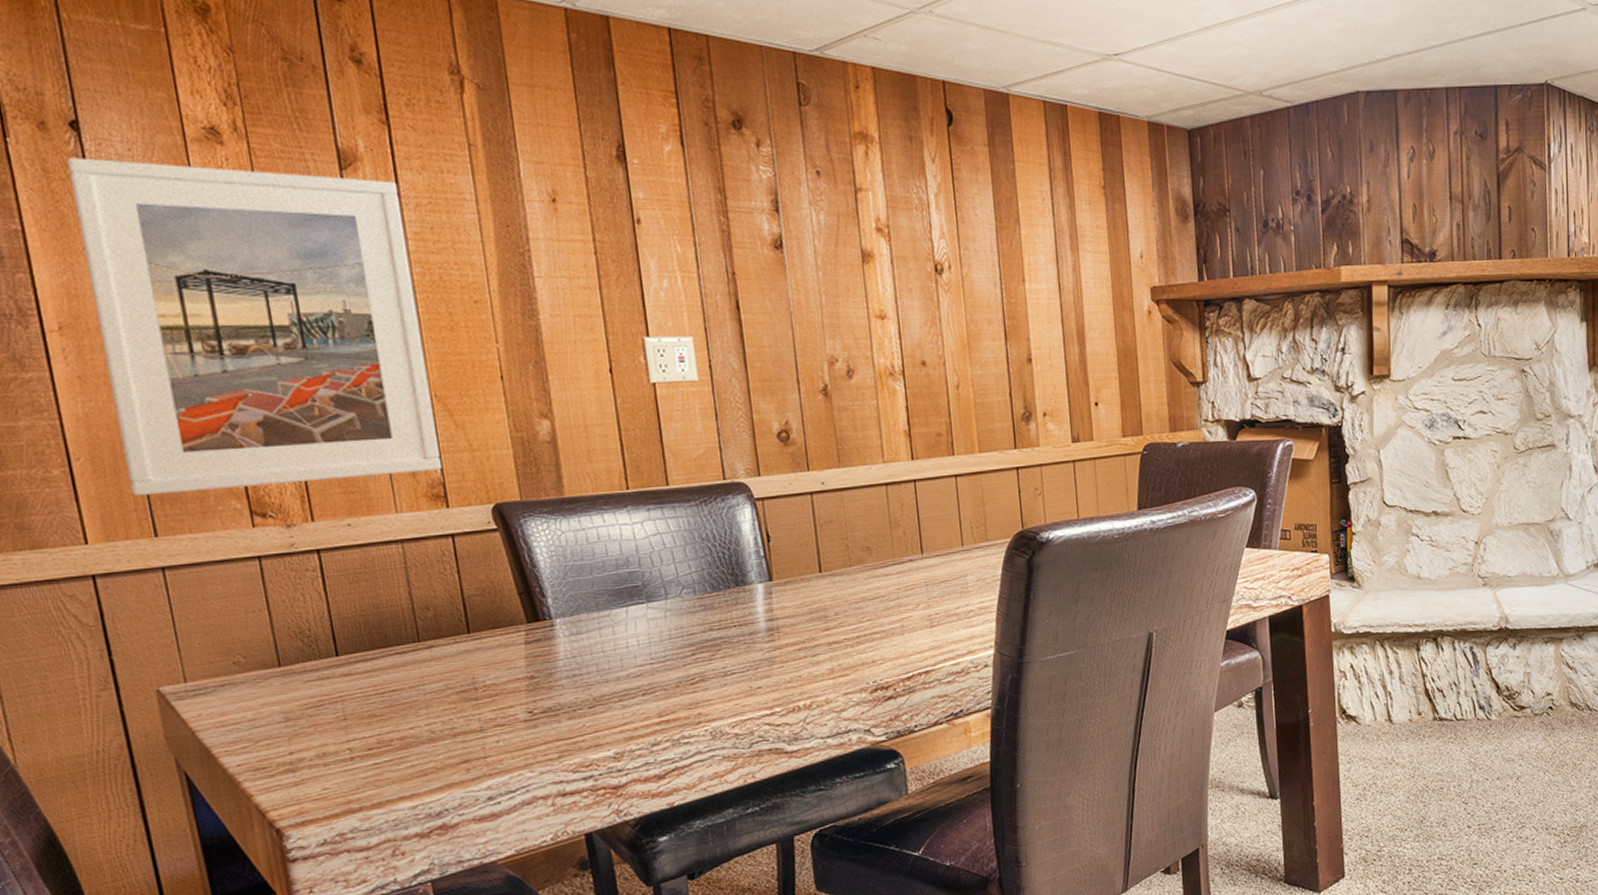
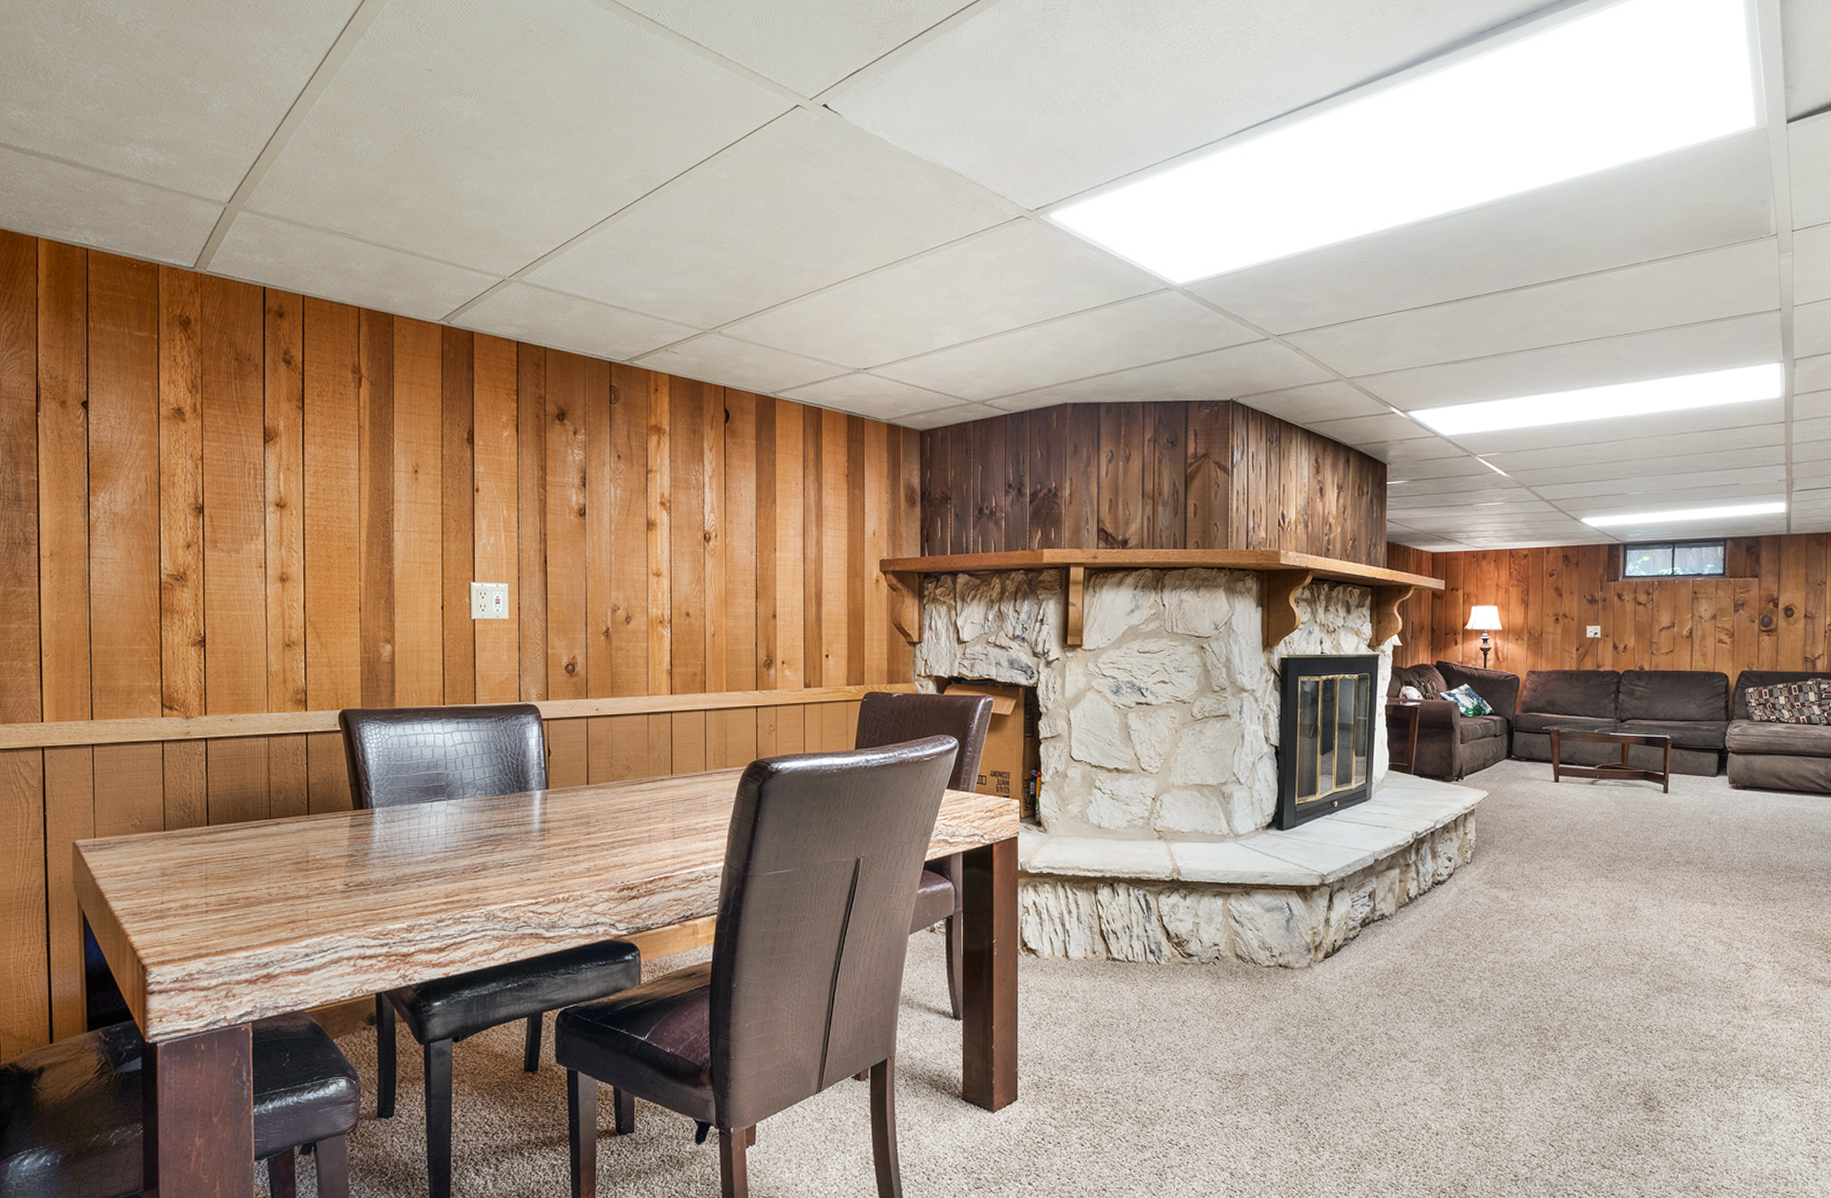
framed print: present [66,158,442,496] -> none [75,428,306,687]

